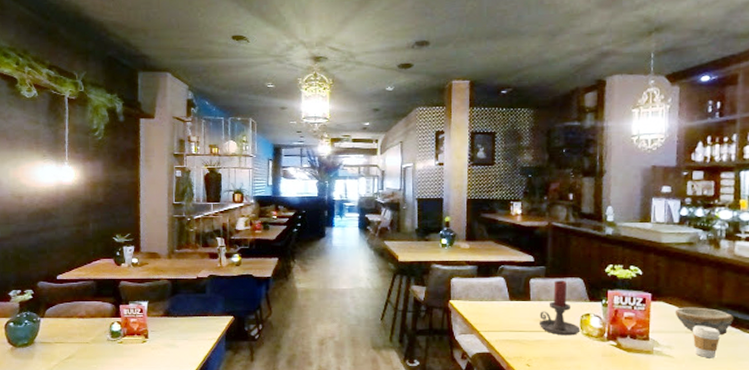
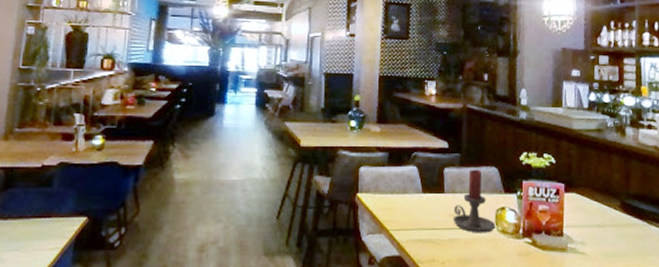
bowl: present [675,307,734,335] -> none [587,198,641,228]
coffee cup: present [693,326,721,359] -> none [604,219,630,255]

